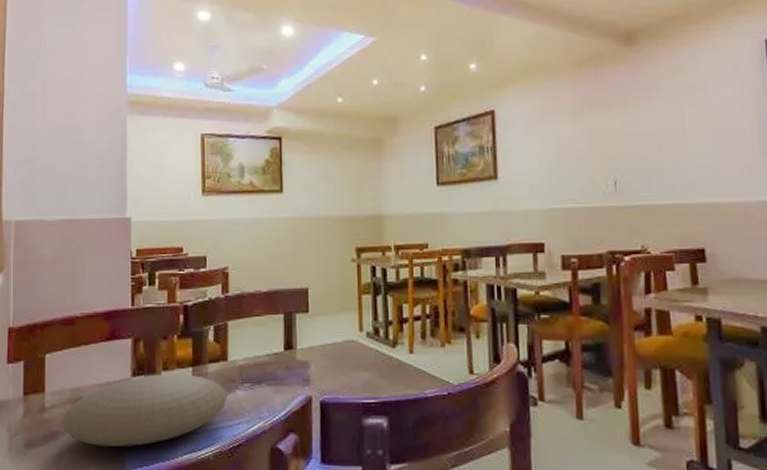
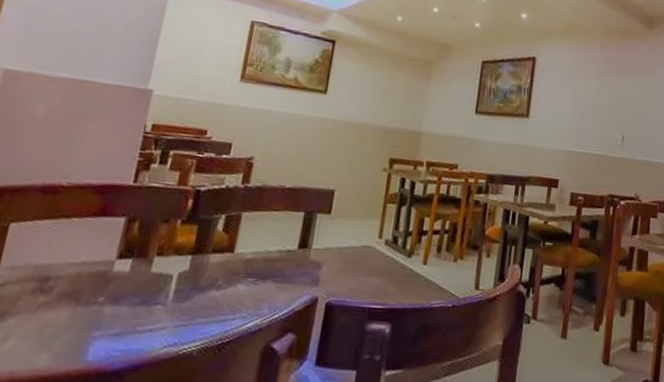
plate: present [62,374,227,446] -> none [13,258,226,335]

